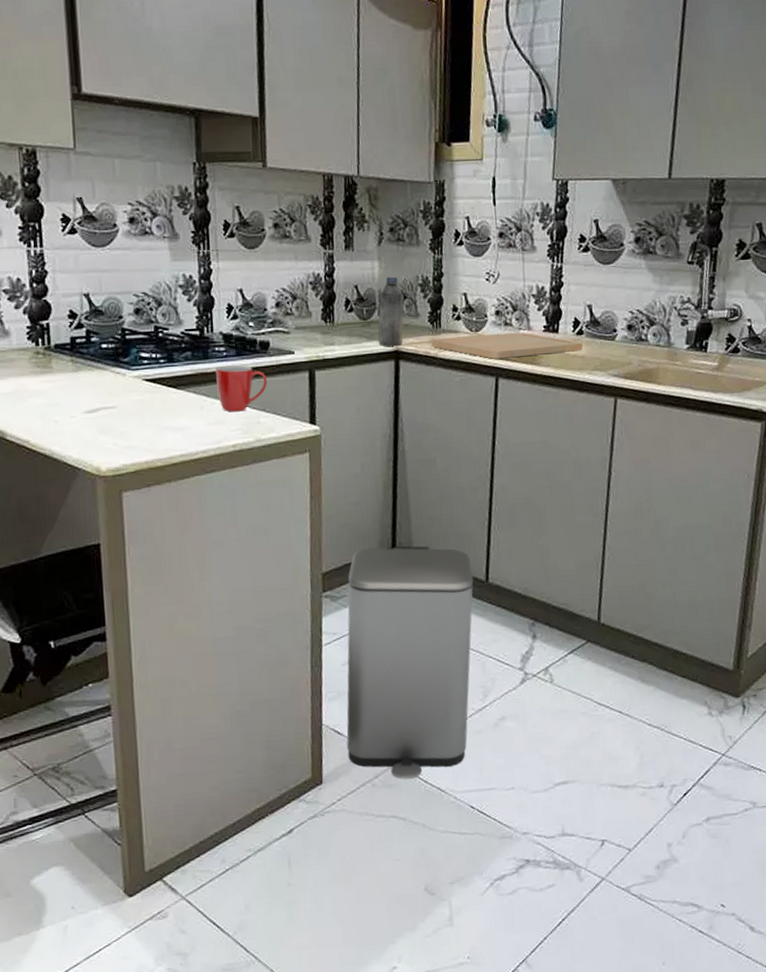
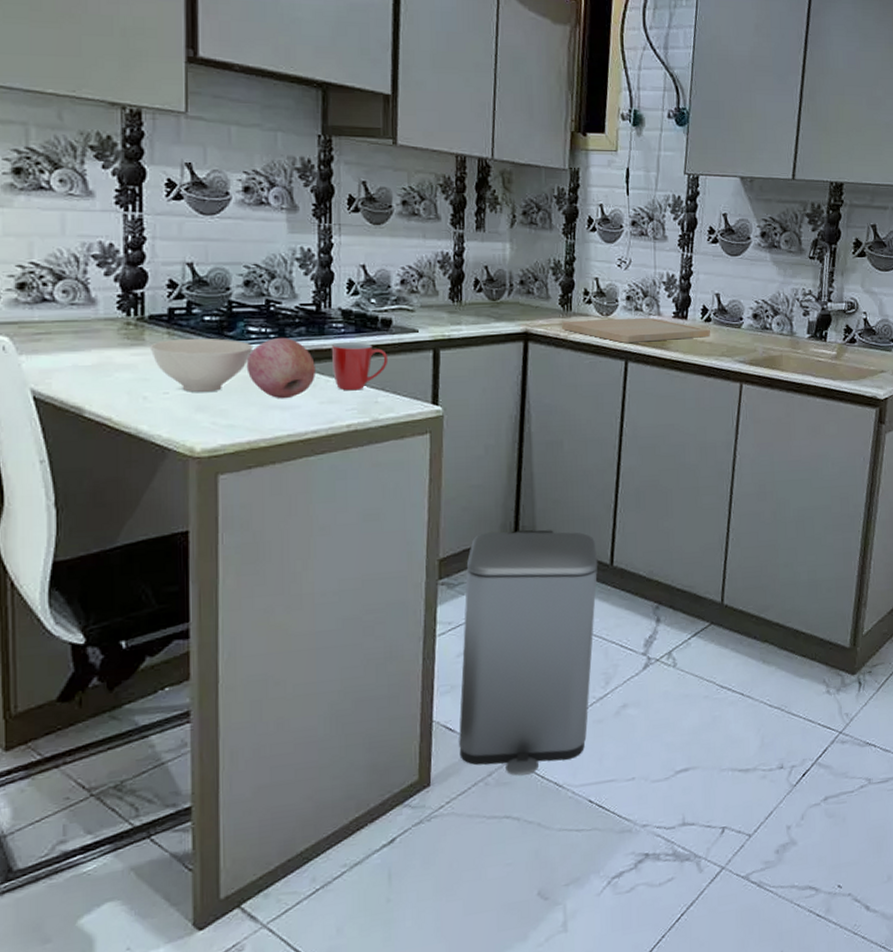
bowl: none [57,364,146,416] -> present [149,338,254,393]
fruit: none [140,362,202,421] -> present [246,338,315,399]
water bottle: present [378,276,404,347] -> none [507,259,535,329]

